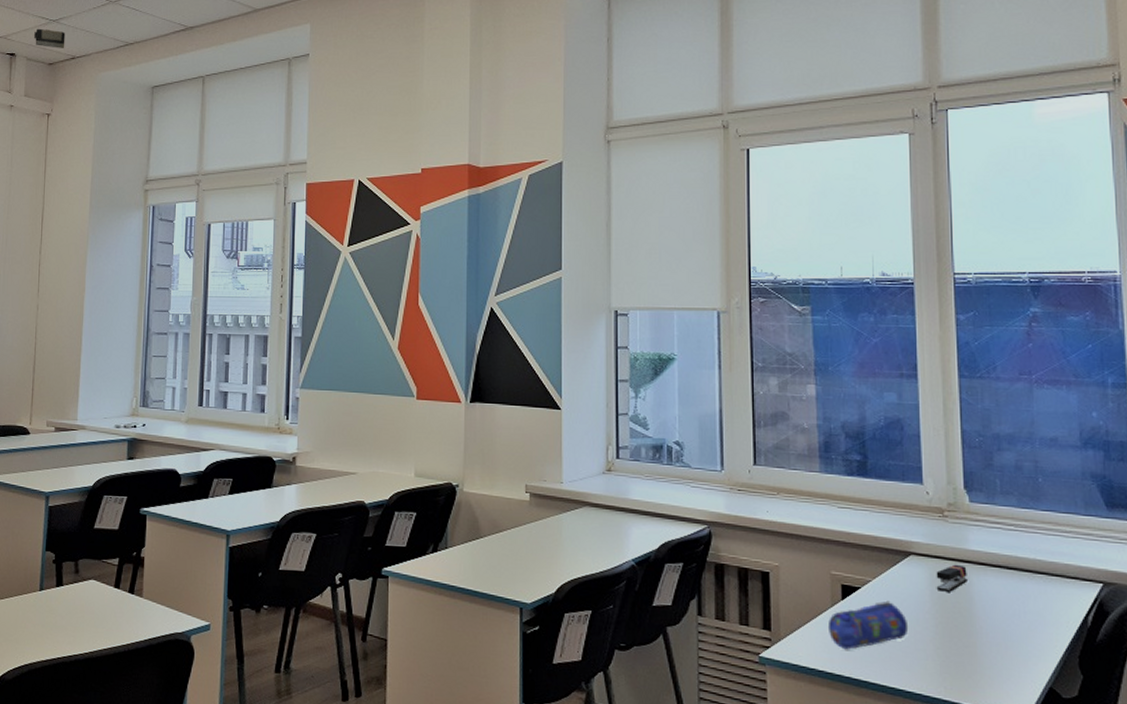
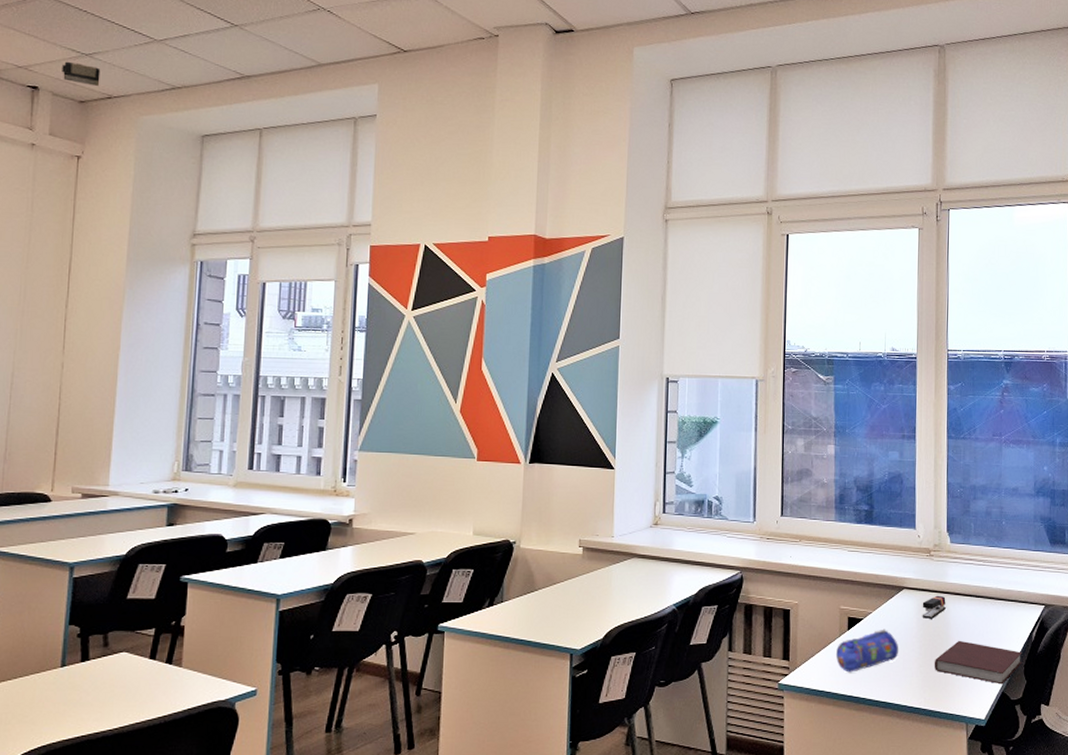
notebook: none [955,620,1075,678] -> present [934,640,1022,685]

